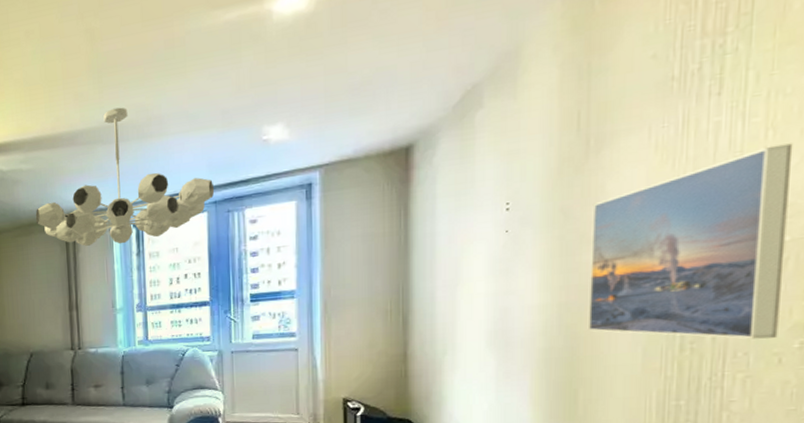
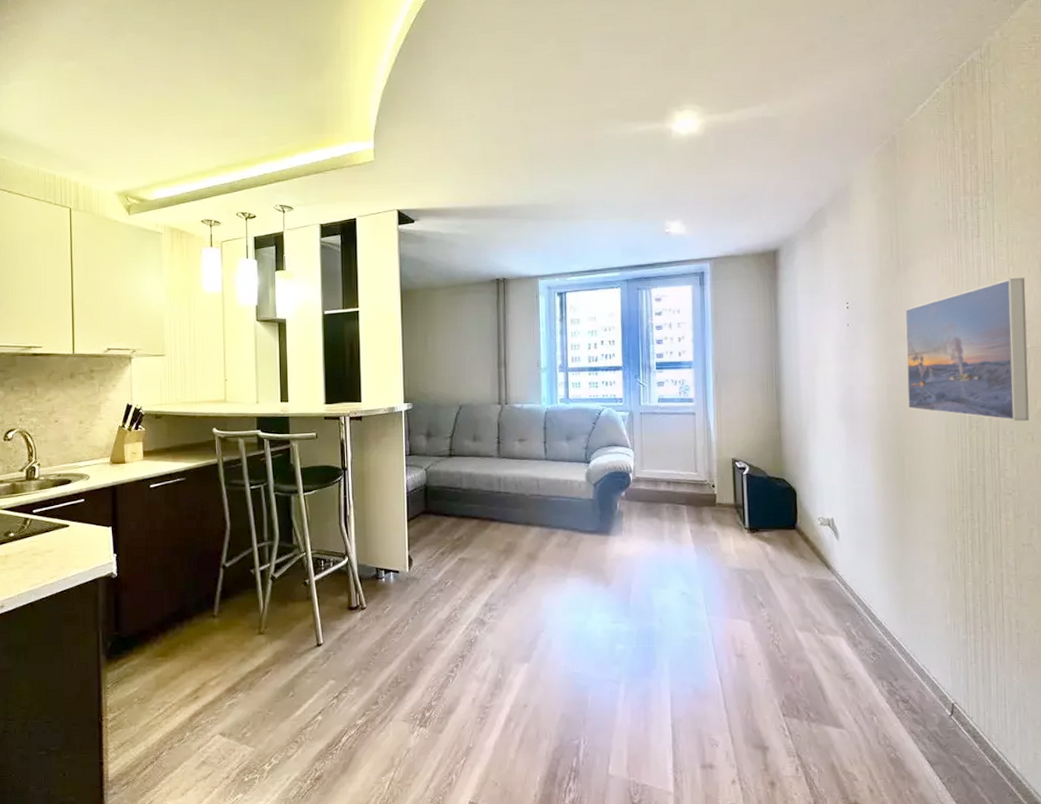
chandelier: present [35,107,215,246] -> none [469,190,627,310]

